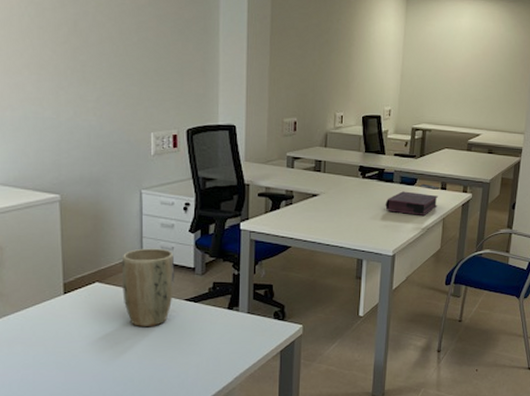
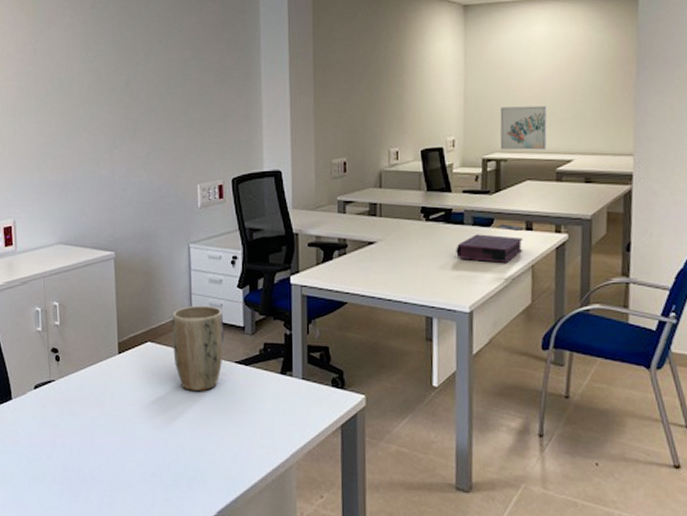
wall art: none [426,85,465,124] -> present [500,105,548,150]

